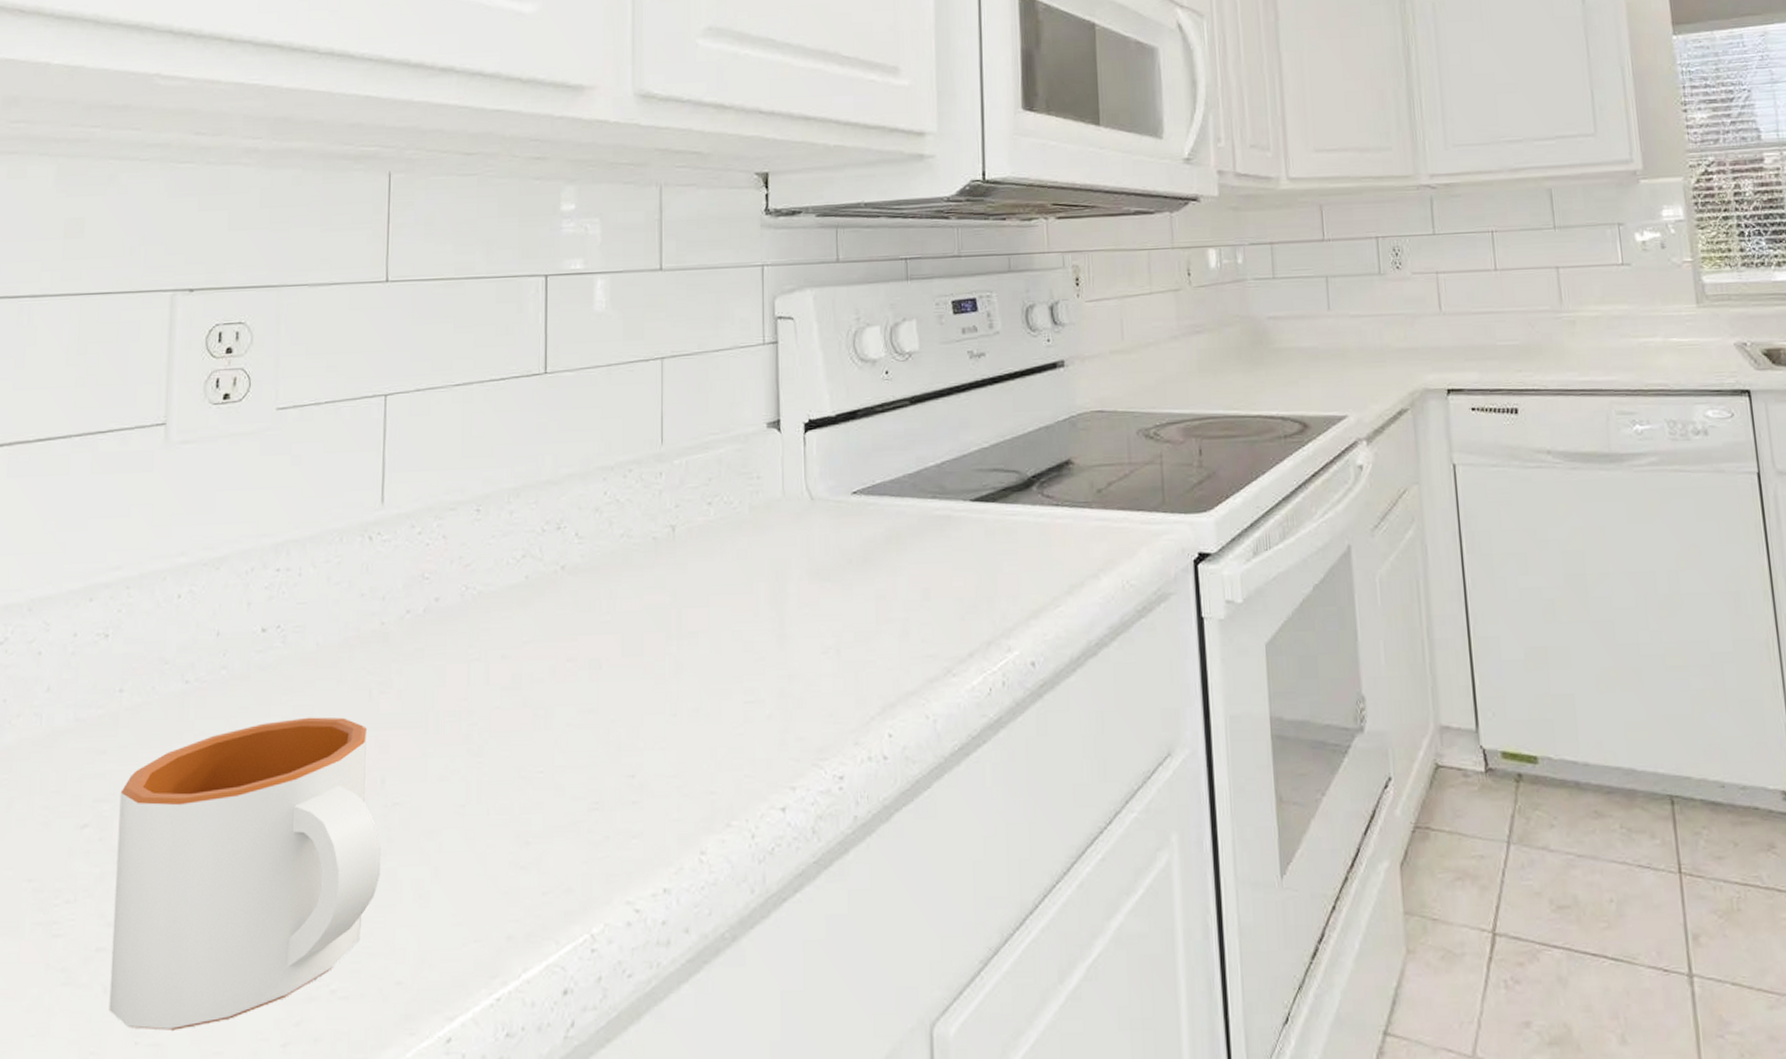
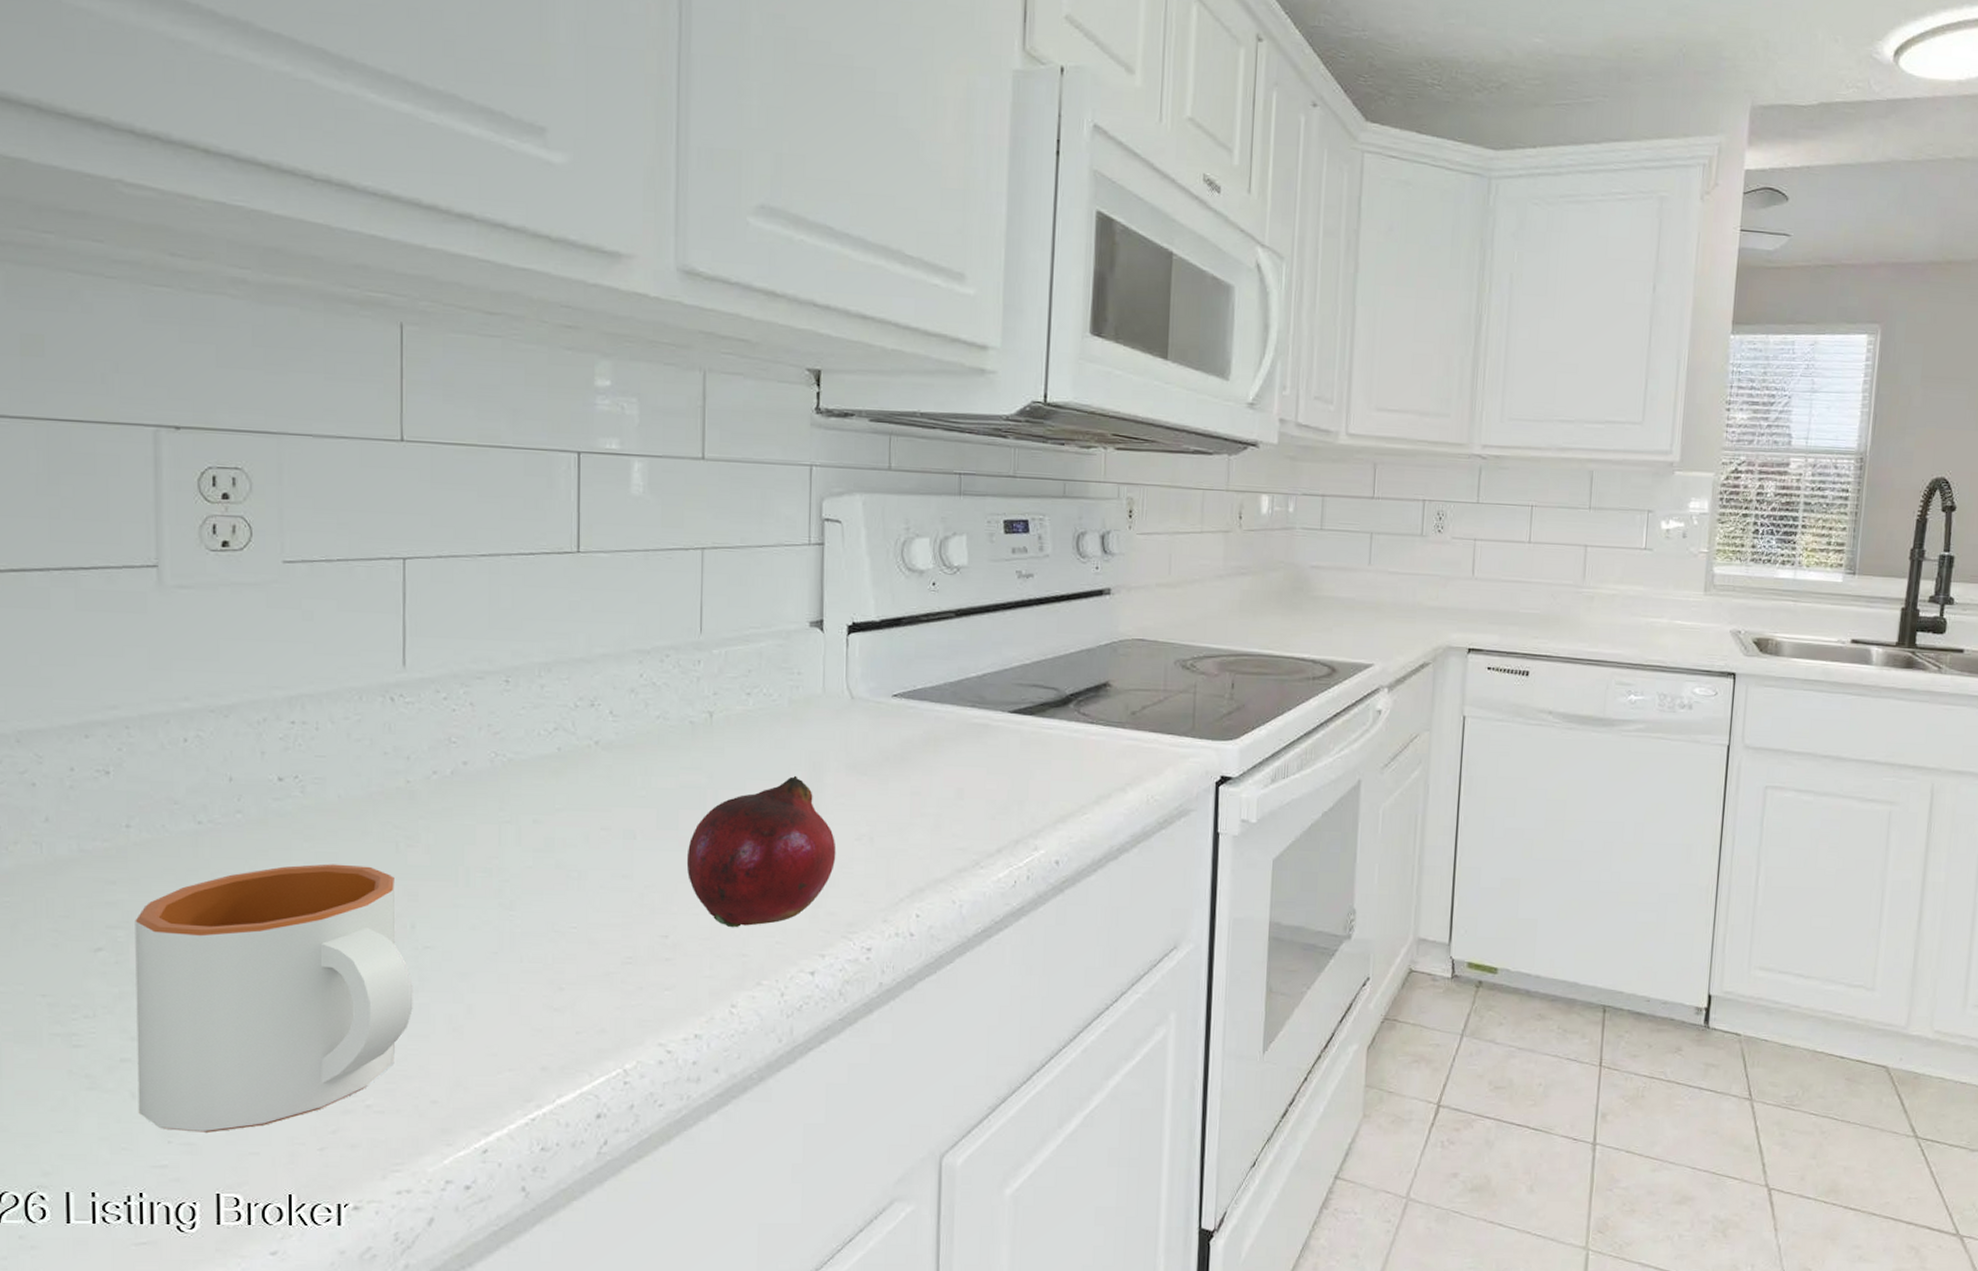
fruit: none [652,587,803,762] -> present [686,775,836,928]

